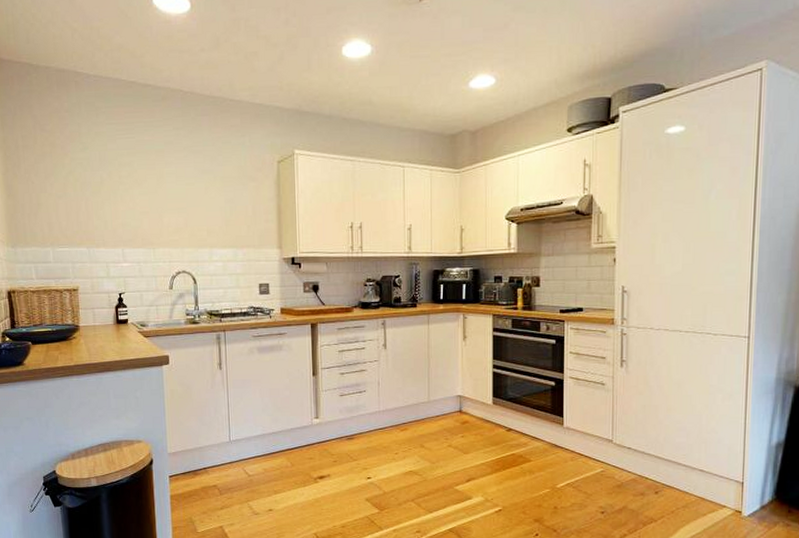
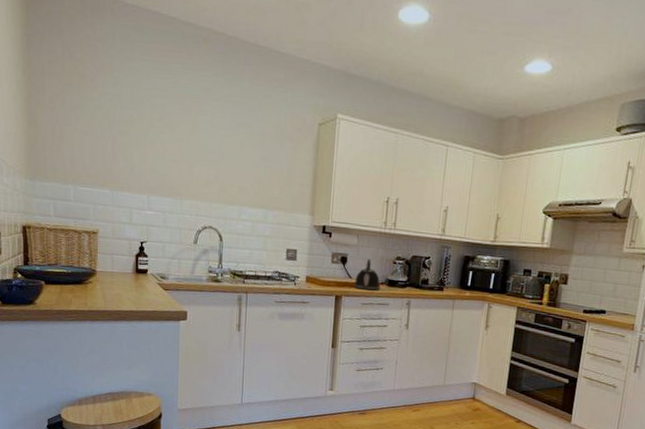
kettle: none [328,284,354,316] -> present [354,259,380,292]

